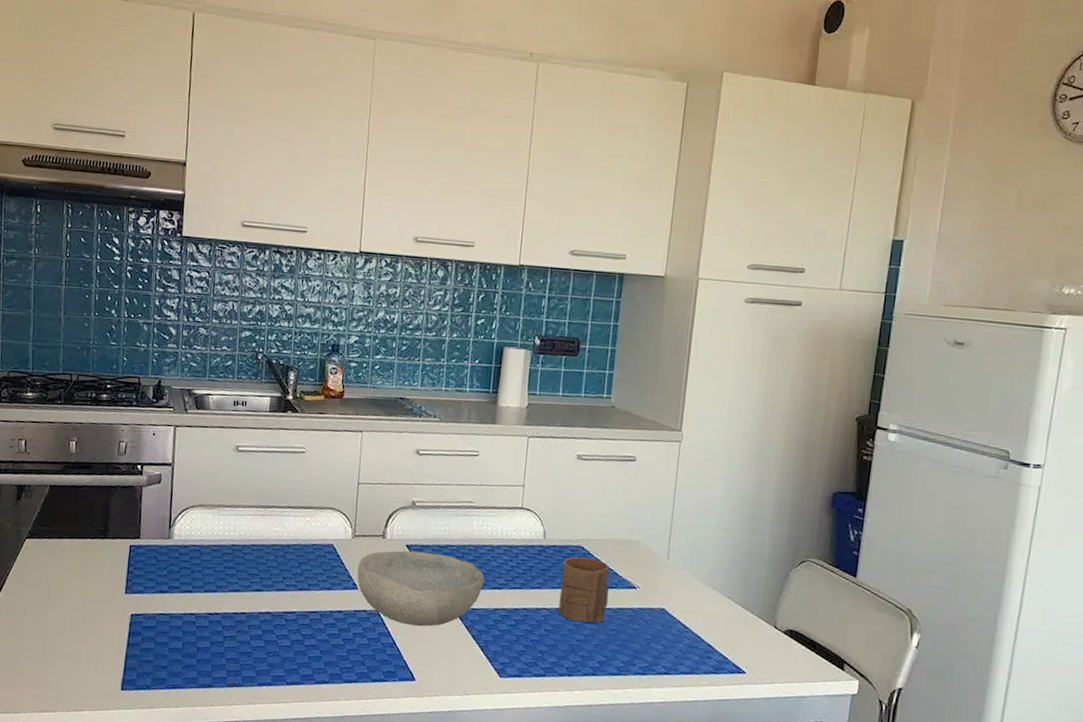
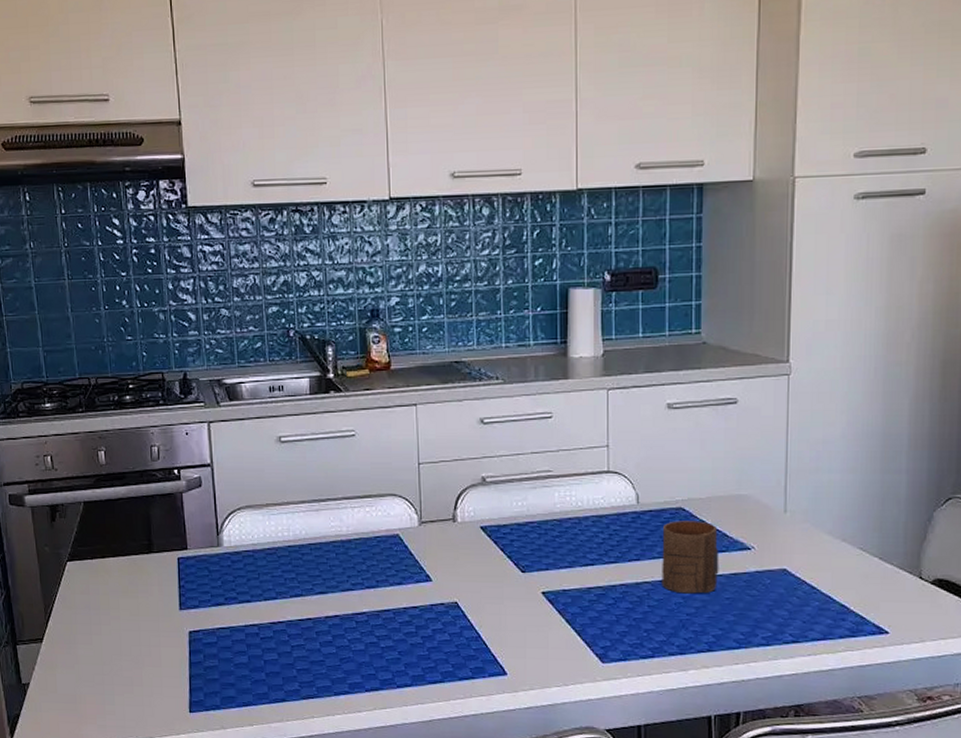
bowl: present [357,550,485,627] -> none [429,532,574,616]

